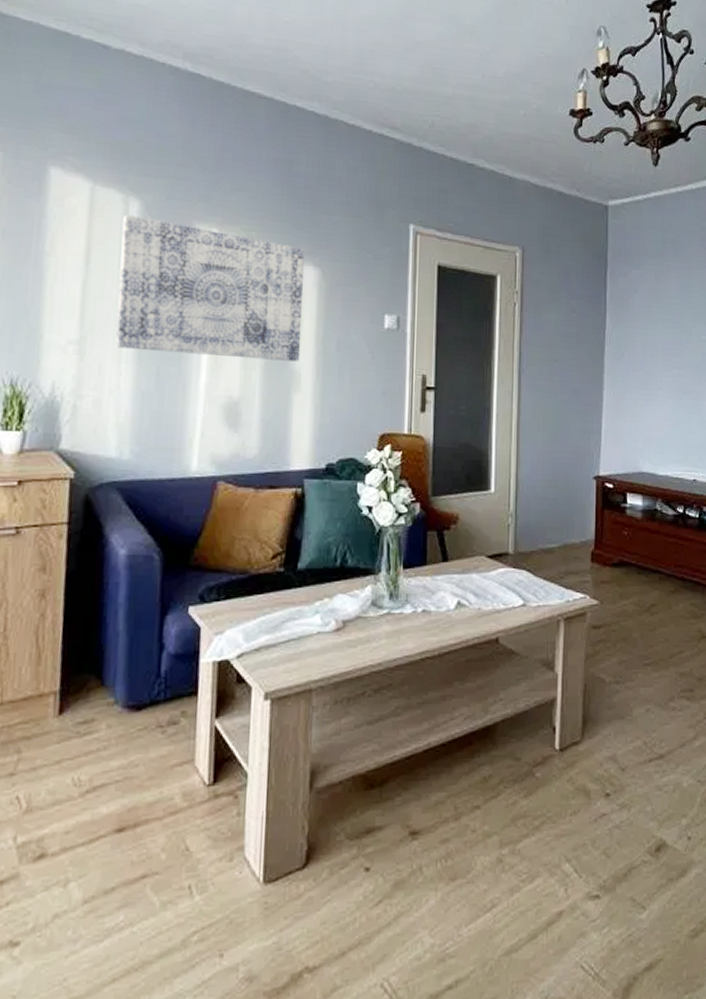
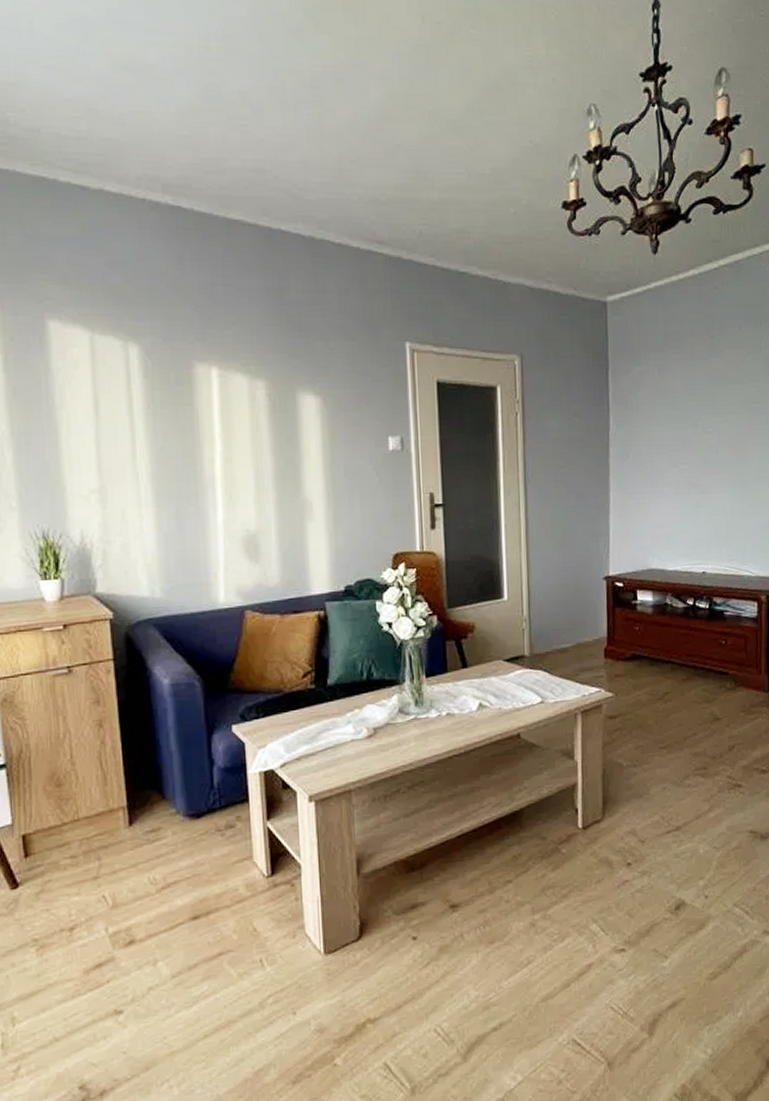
wall art: present [116,214,304,362] -> none [124,360,310,493]

